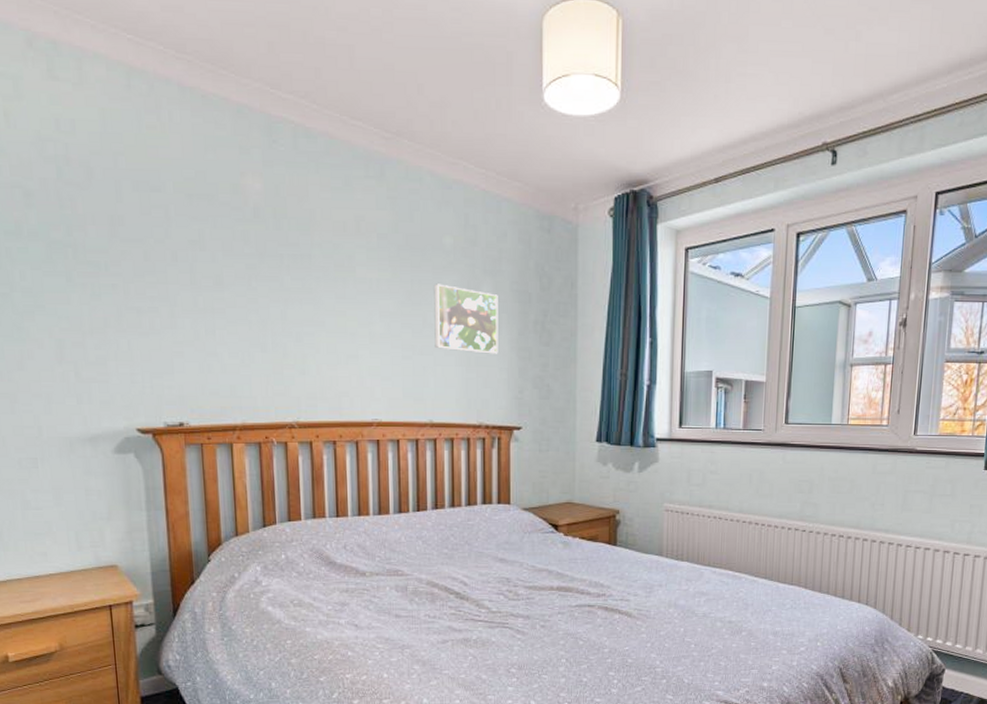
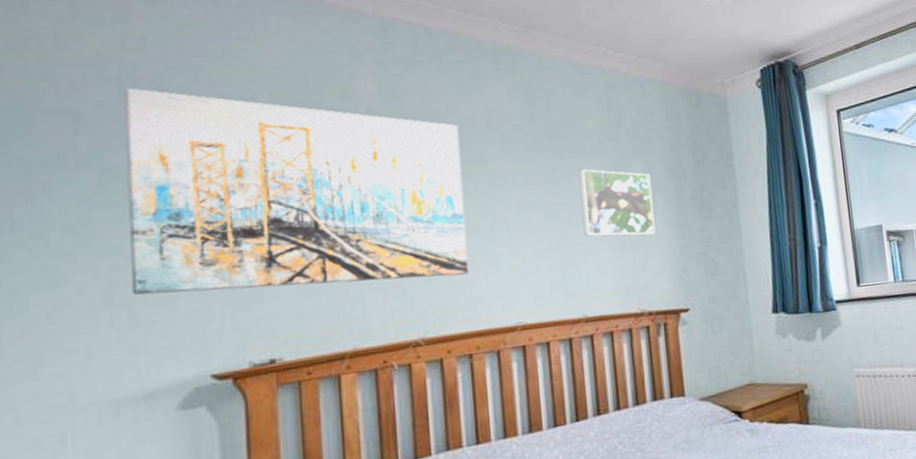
wall art: none [60,168,335,370] -> present [124,88,468,295]

